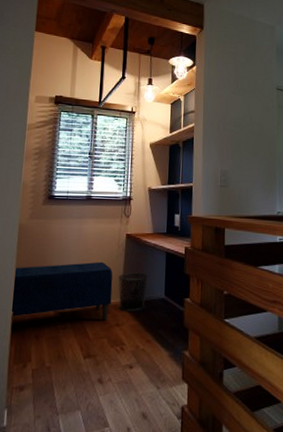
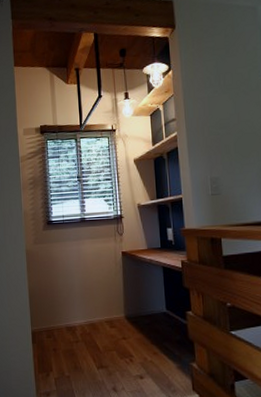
bench: present [12,261,113,321] -> none [29,279,116,335]
waste bin: present [118,272,148,312] -> none [119,288,148,326]

